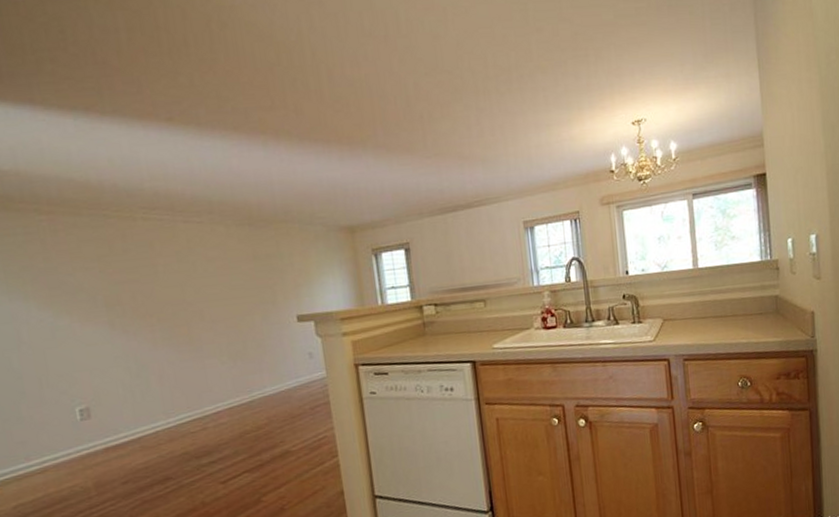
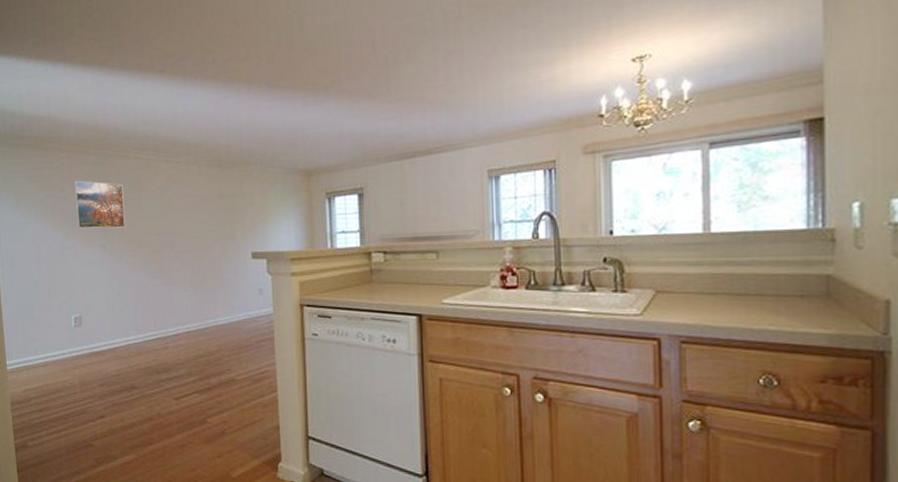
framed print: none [61,247,139,305] -> present [74,180,125,229]

